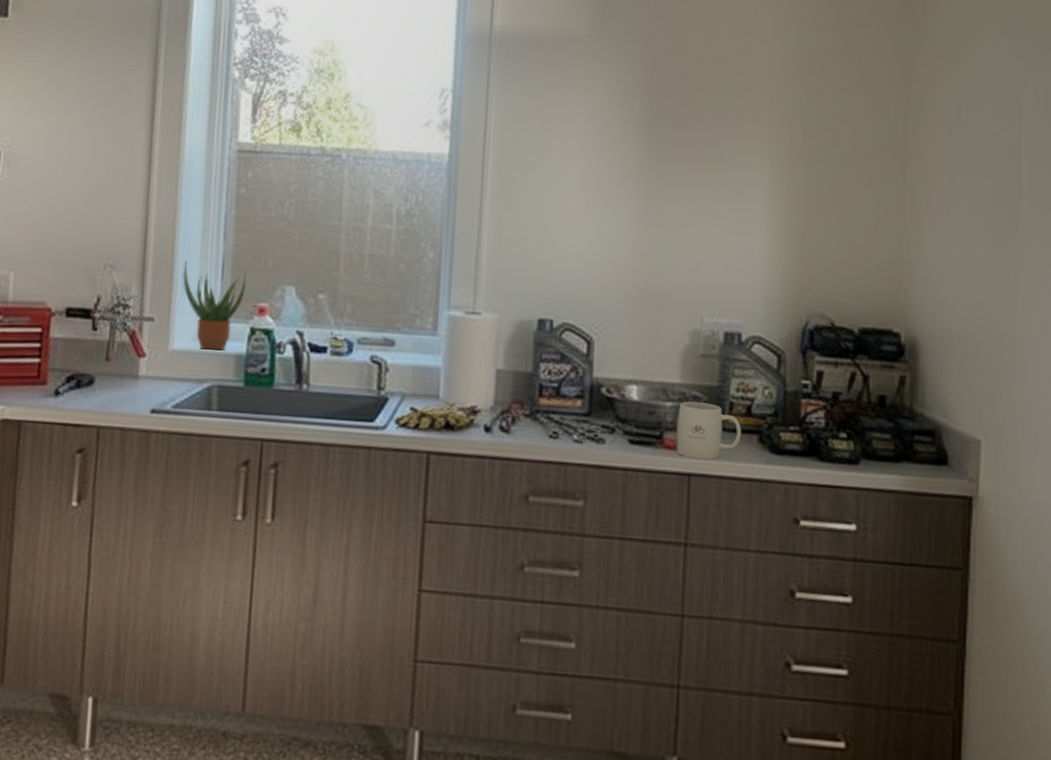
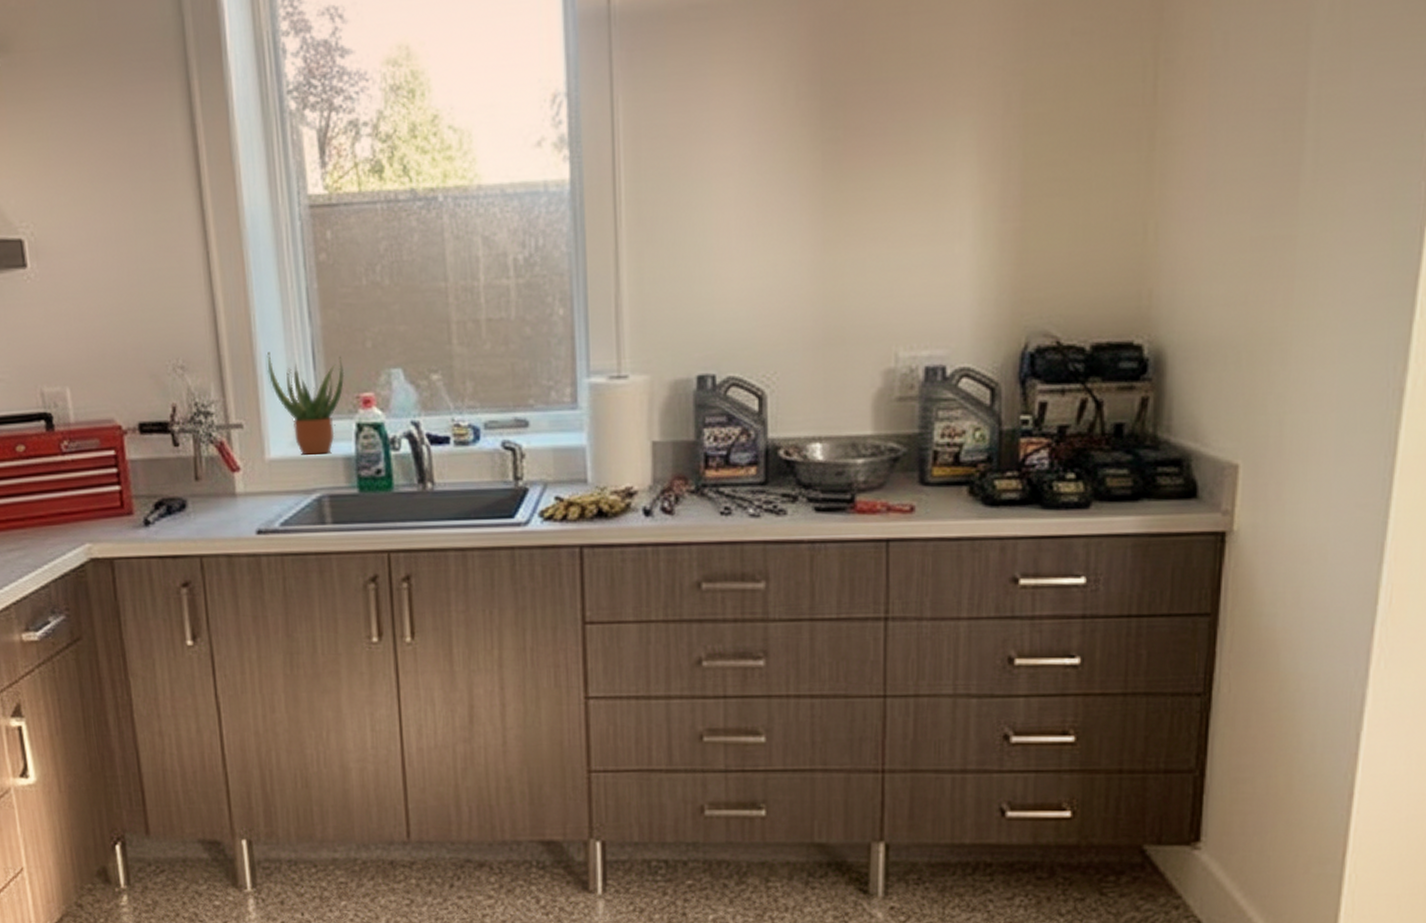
mug: present [676,401,741,460] -> none [870,454,948,522]

